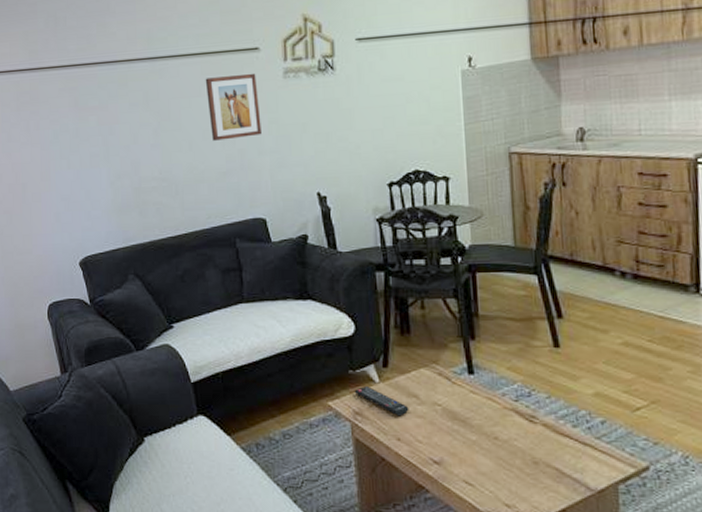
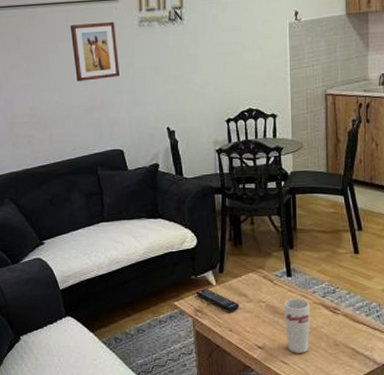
cup: none [465,401,501,472] -> present [284,298,311,353]

